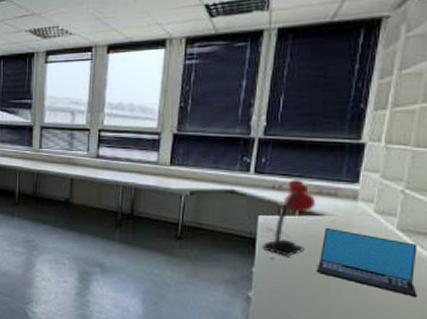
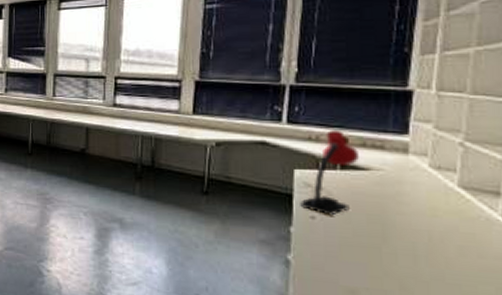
laptop: present [316,227,418,298] -> none [365,183,490,267]

